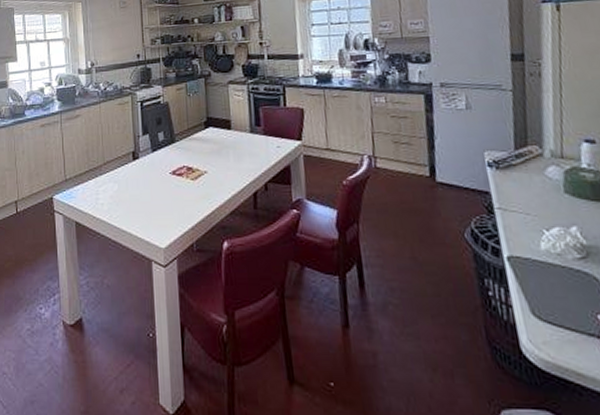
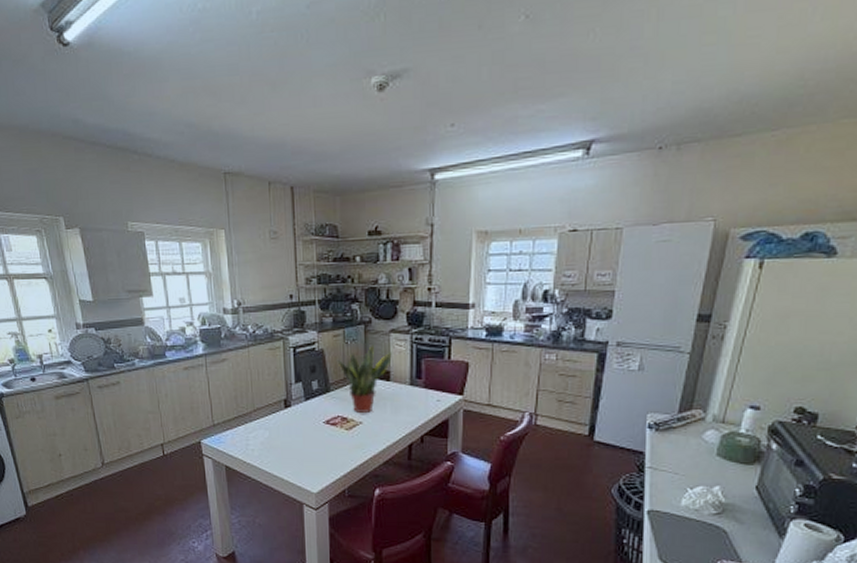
potted plant: none [181,96,232,162] -> present [337,344,392,413]

